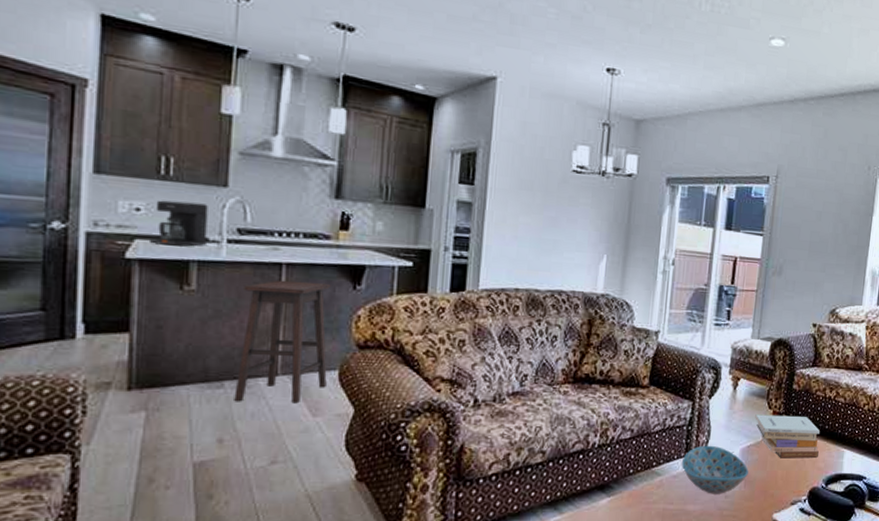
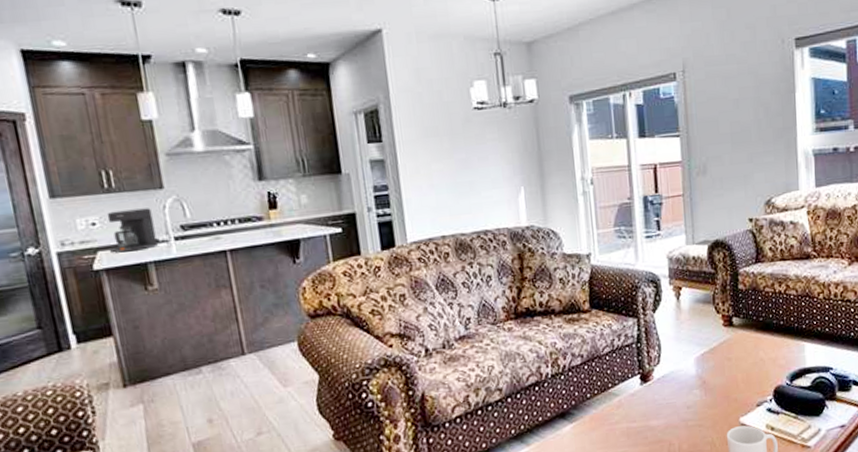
bar stool: present [234,279,331,404] -> none [198,261,290,384]
bowl: present [681,445,749,494] -> none [636,358,707,407]
books: present [755,414,820,459] -> none [704,315,777,362]

